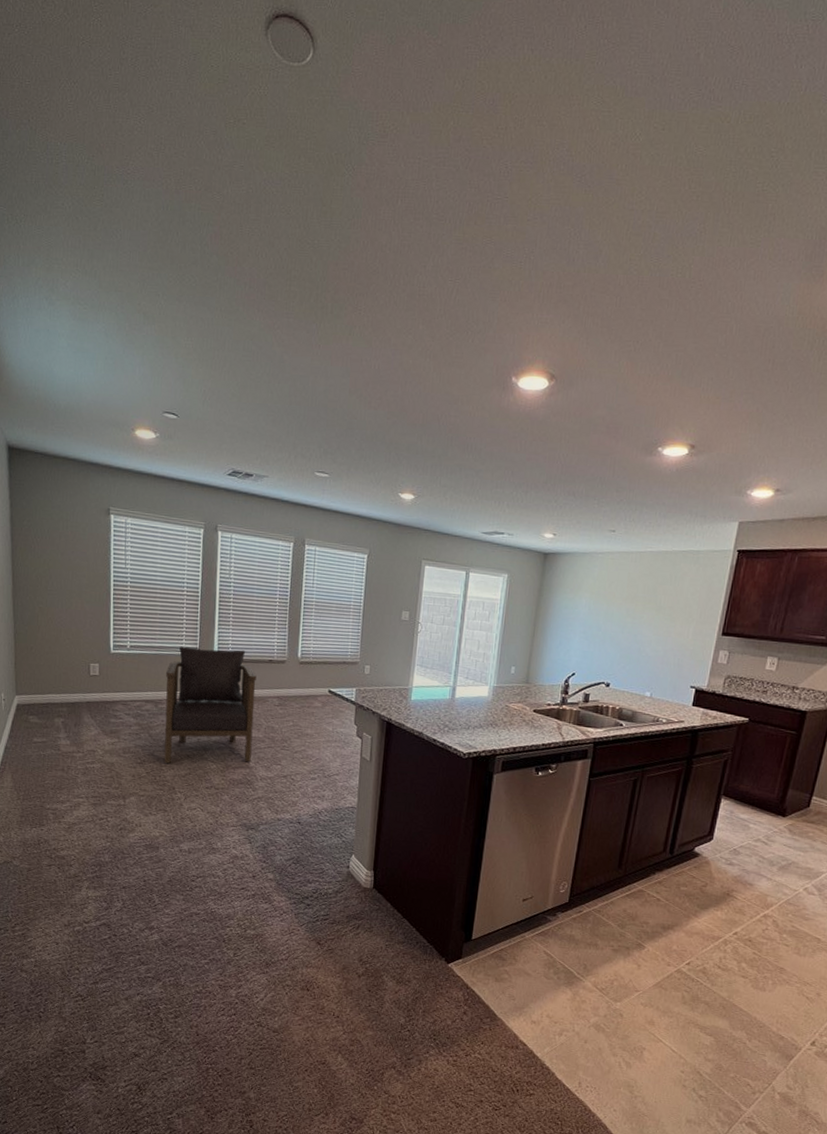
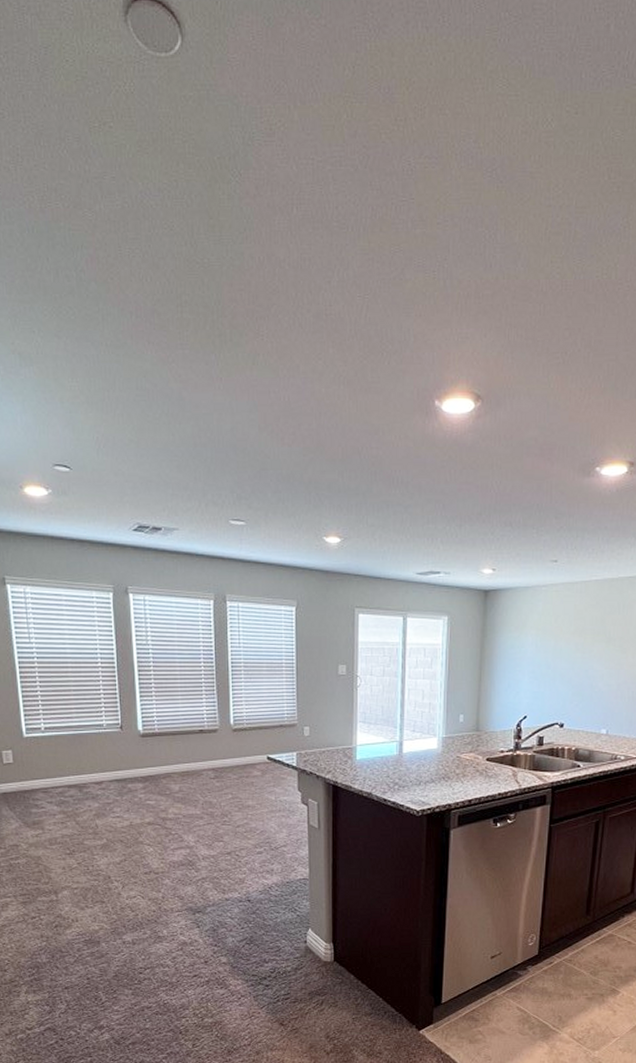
armchair: present [164,646,257,764] -> none [87,722,190,851]

